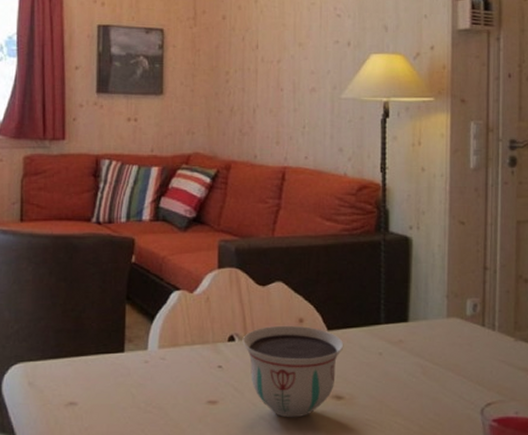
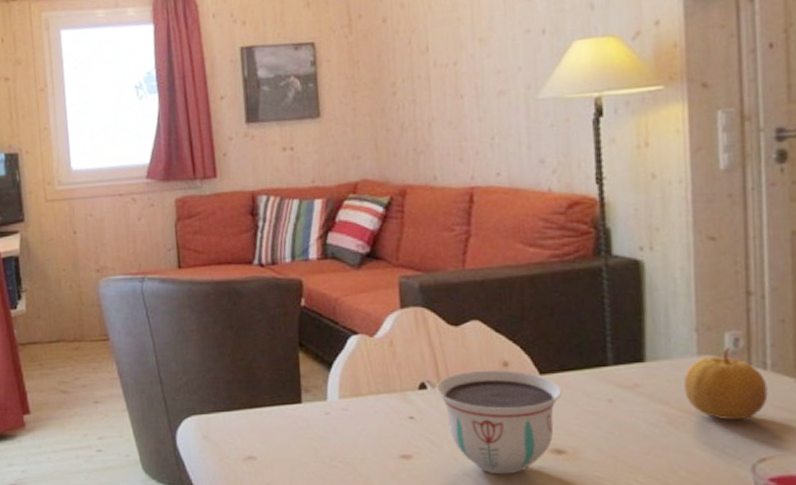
fruit: none [436,311,495,372] -> present [684,347,768,421]

